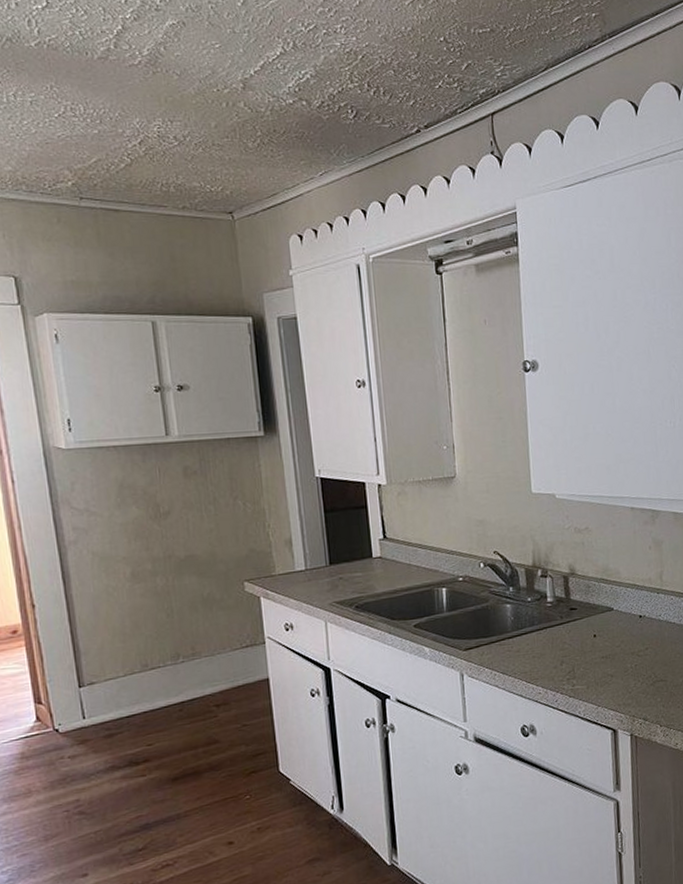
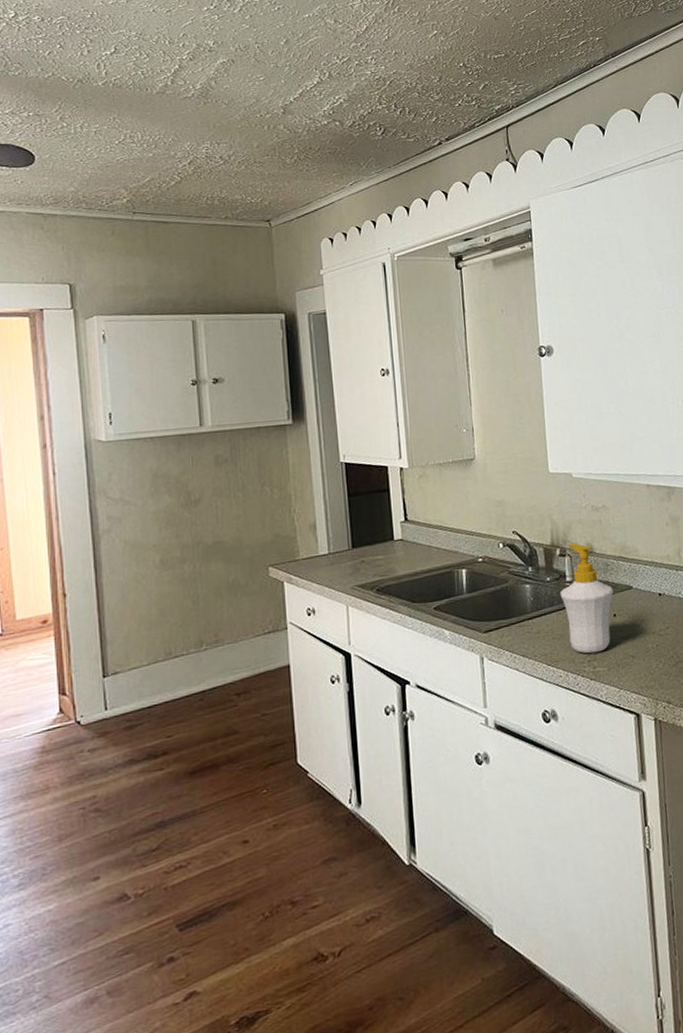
soap bottle: none [541,565,594,672] -> present [560,544,614,654]

